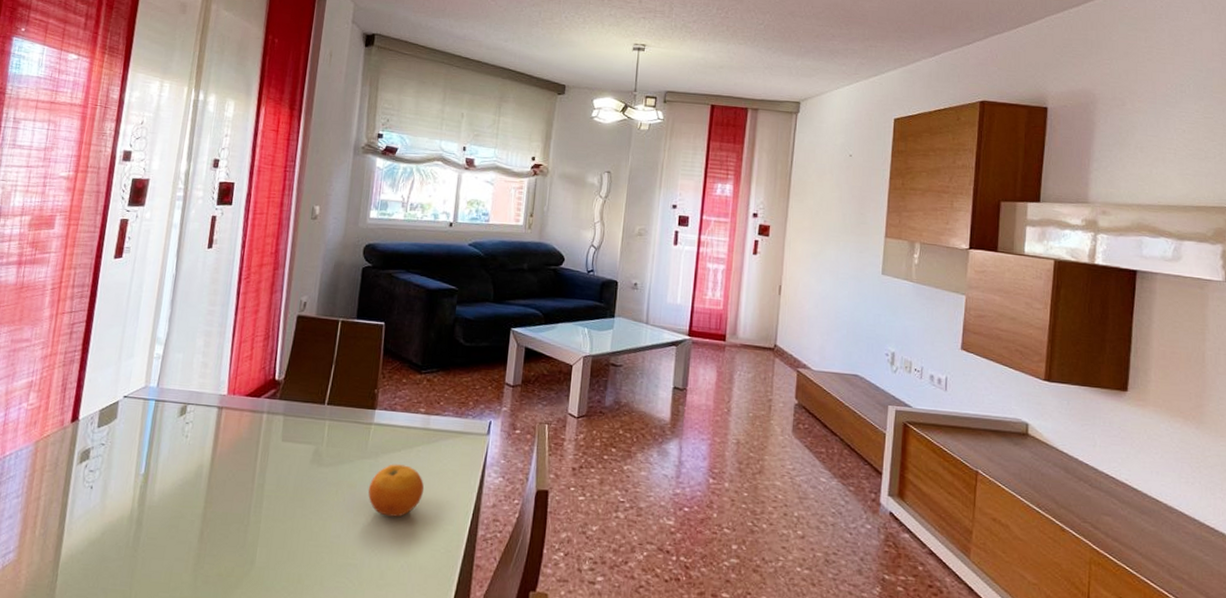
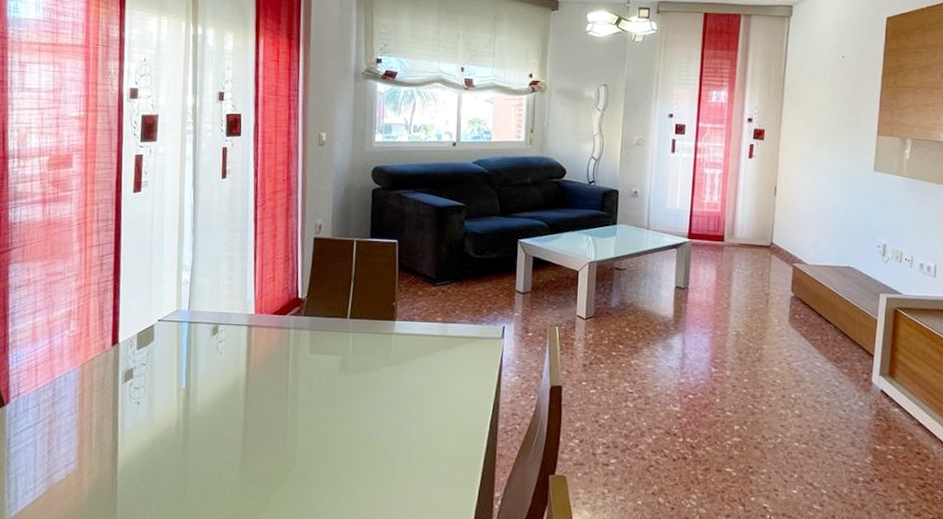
fruit: present [368,464,425,517] -> none [394,369,447,416]

